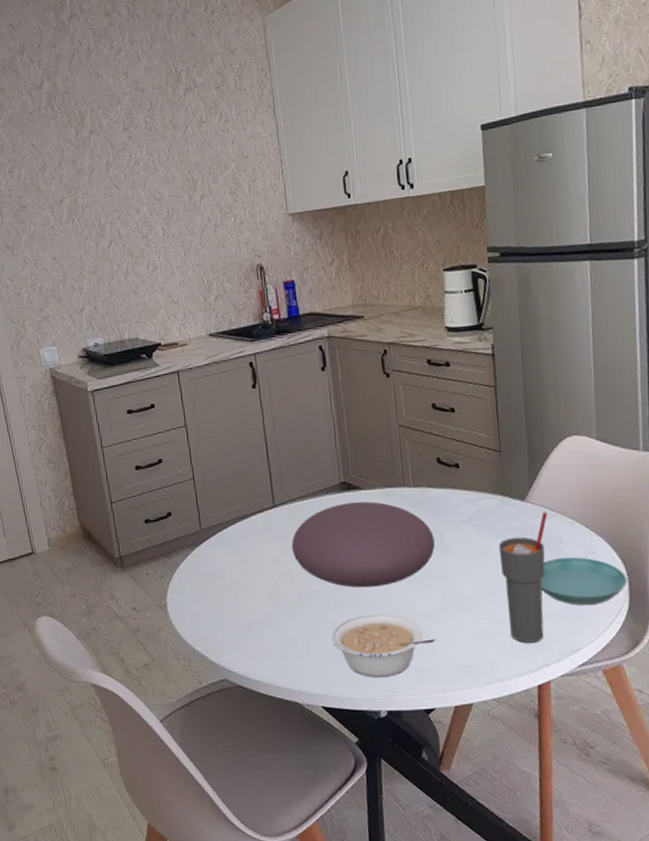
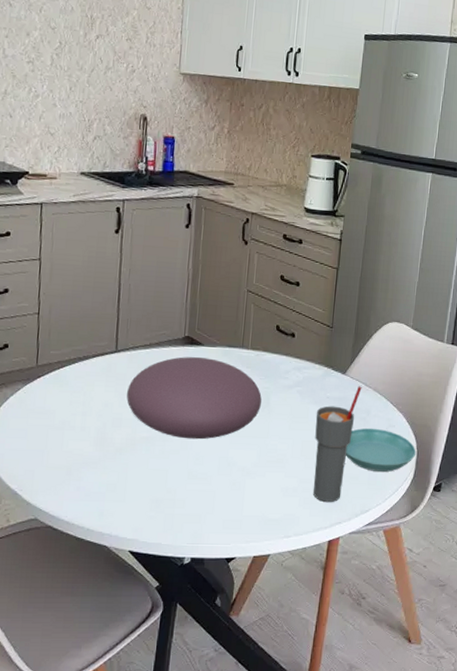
legume: present [331,614,436,677] -> none [149,465,247,525]

